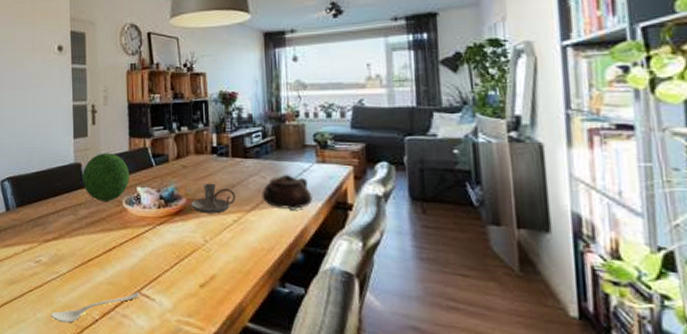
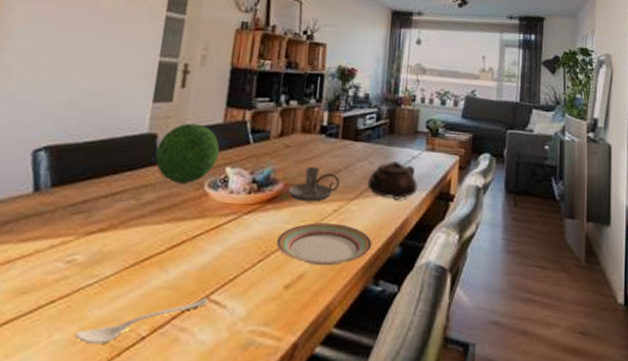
plate: none [187,232,274,269] -> present [276,222,372,266]

